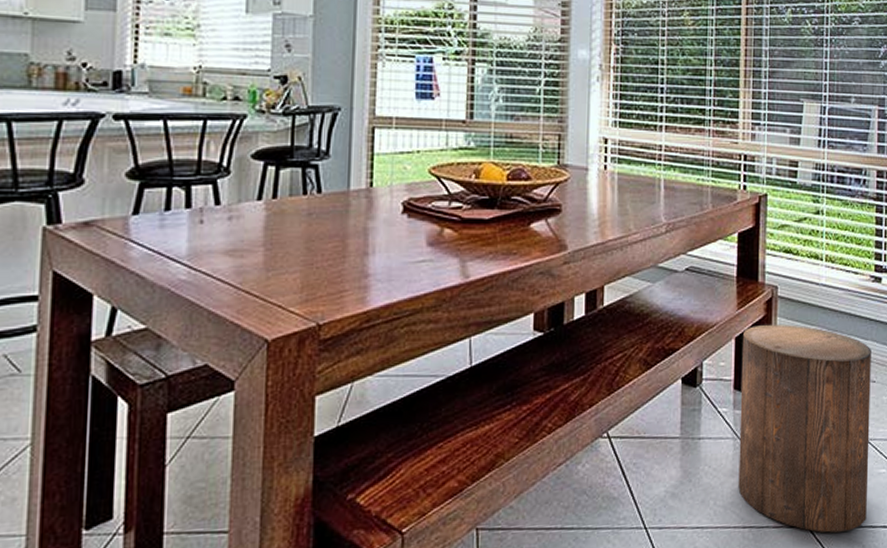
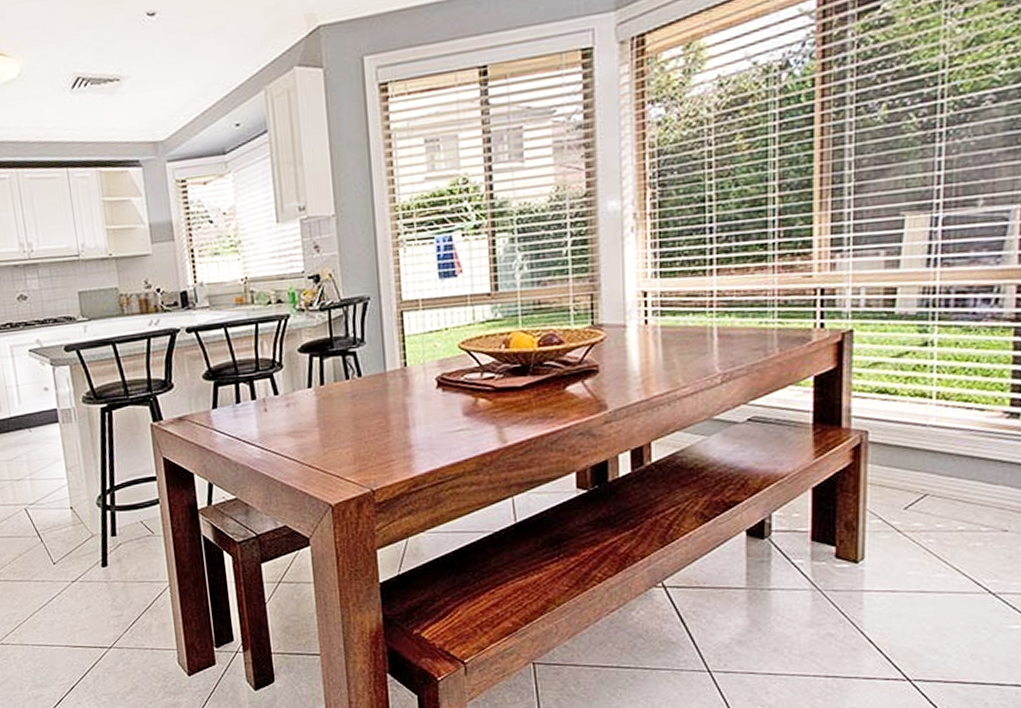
stool: present [738,324,871,533] -> none [818,471,1003,688]

